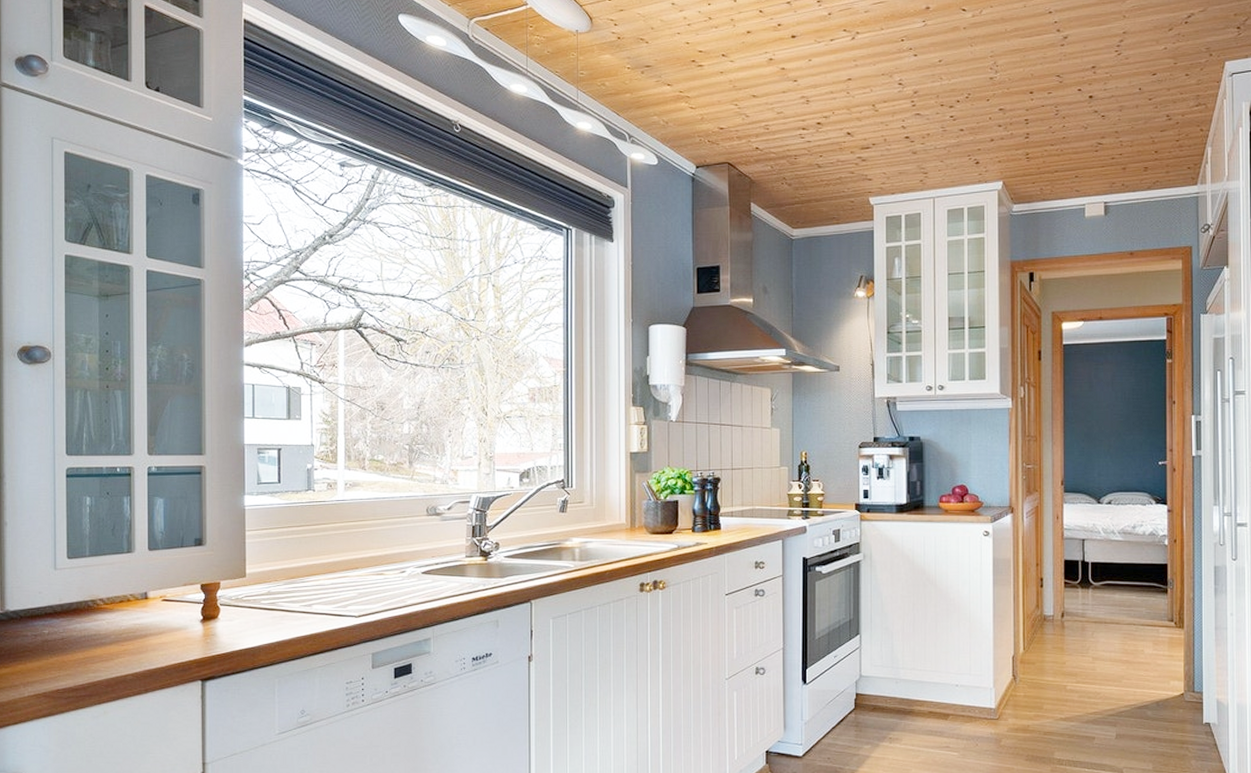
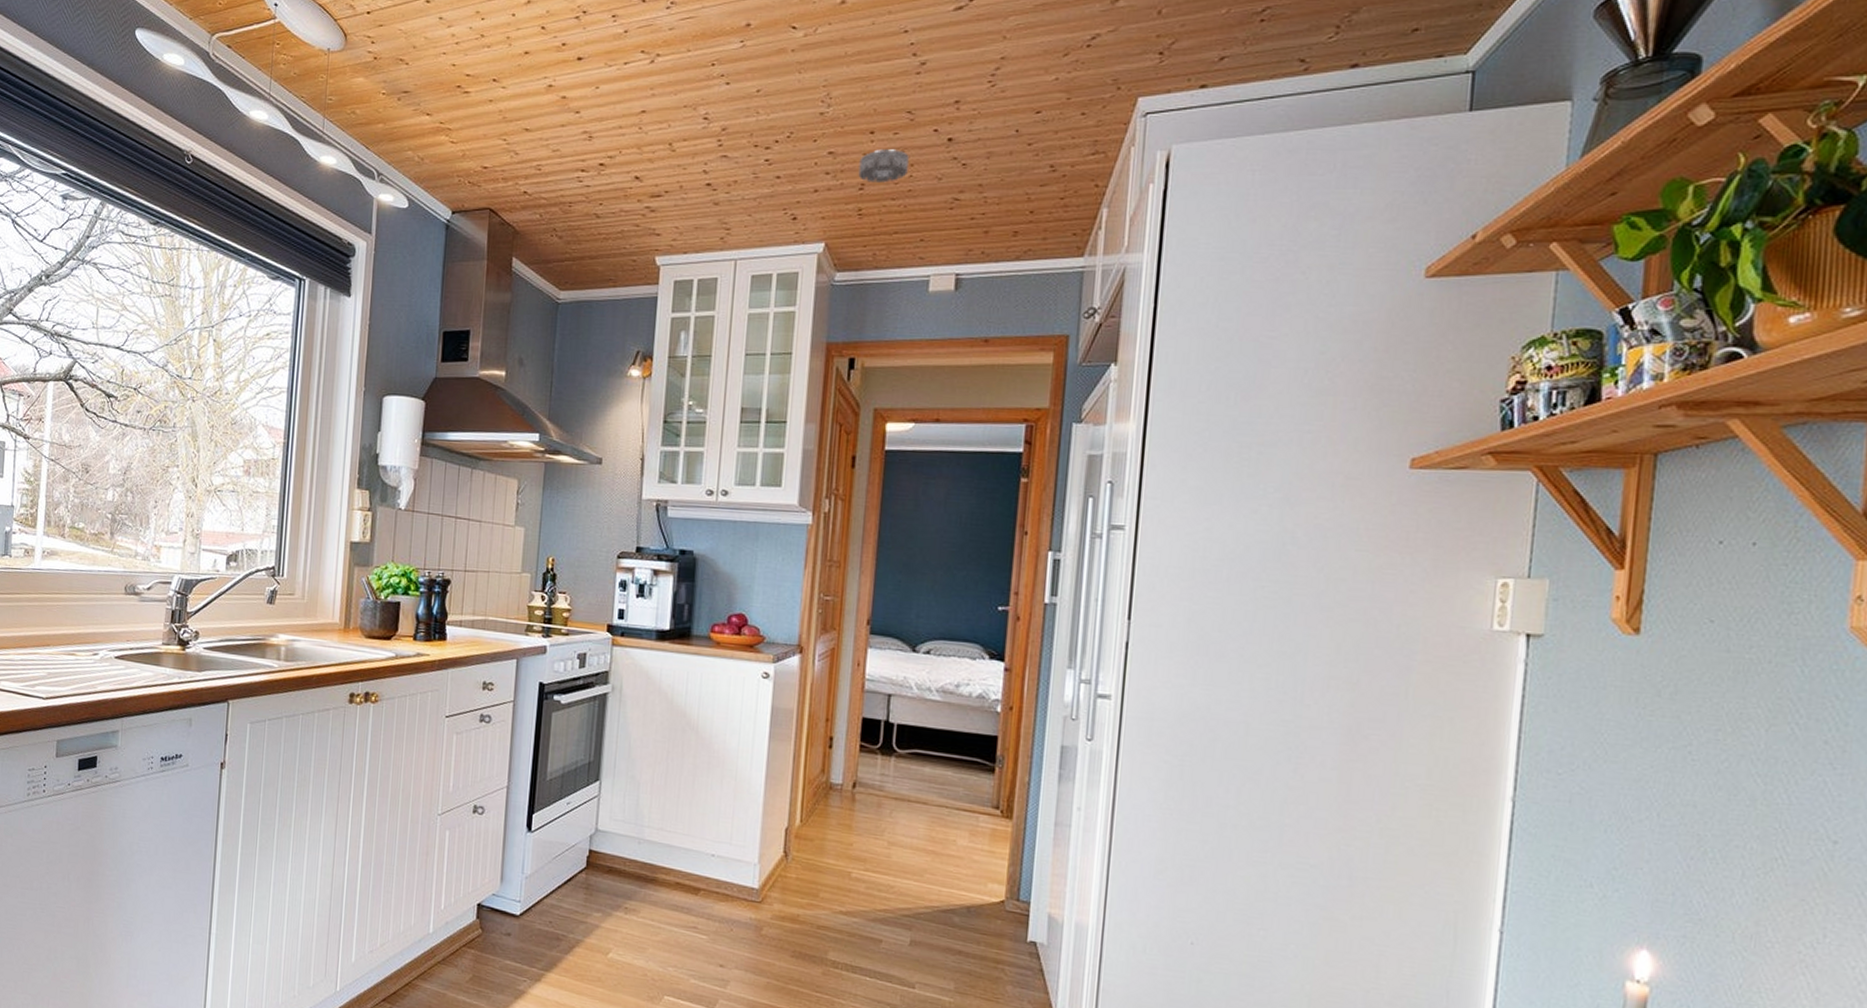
smoke detector: none [1024,106,1061,132] -> present [858,149,909,183]

